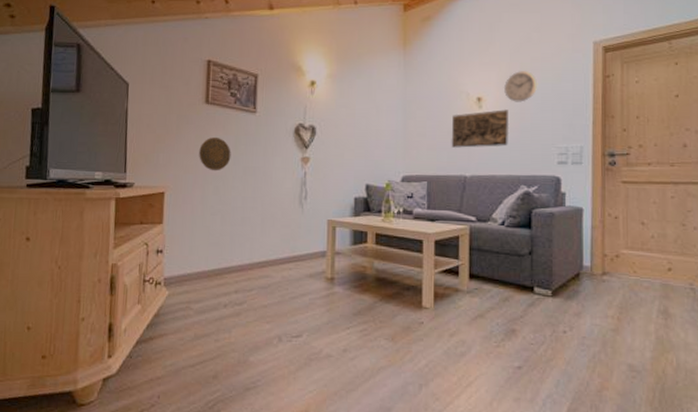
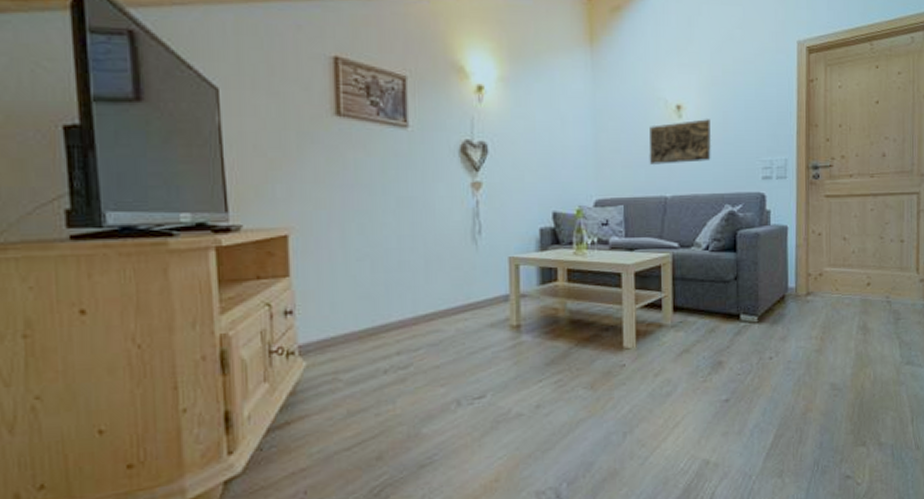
decorative plate: present [199,136,231,171] -> none [333,159,378,205]
wall clock: present [503,71,538,102] -> none [704,74,741,111]

